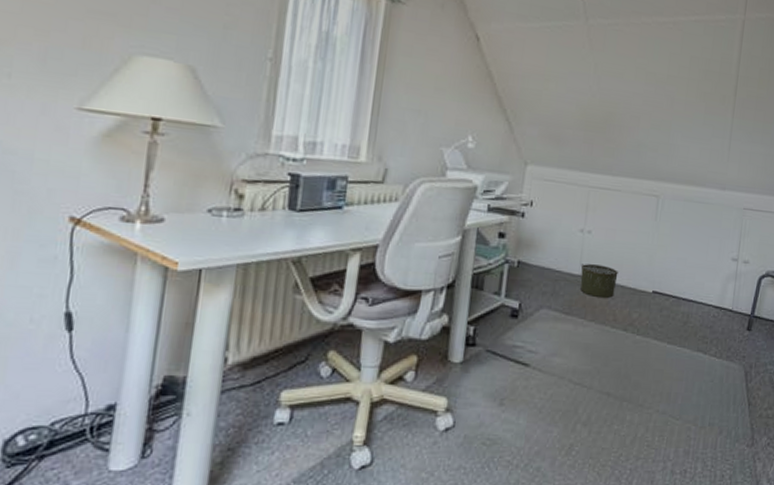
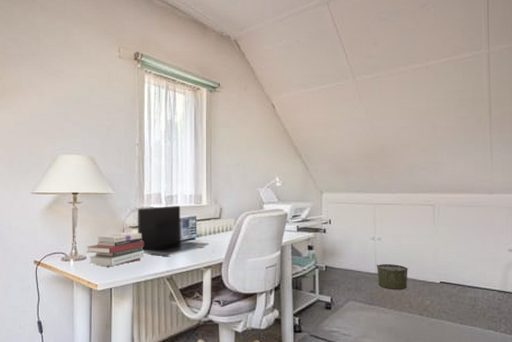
books: none [166,187,264,238] -> present [87,233,145,267]
laptop computer: none [253,154,363,229] -> present [137,206,210,256]

